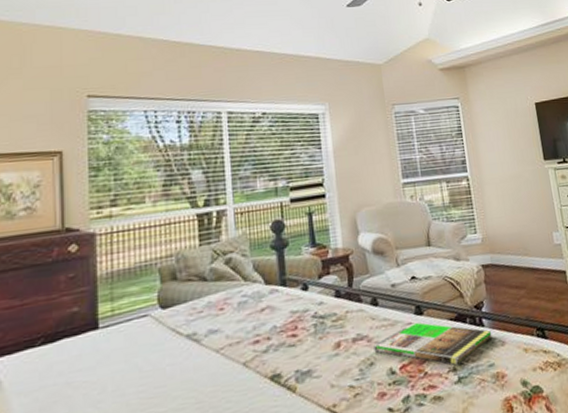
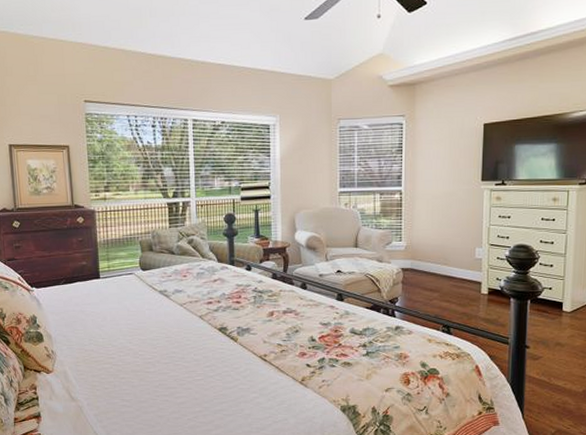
magazine: present [373,322,492,365] -> none [300,306,401,342]

